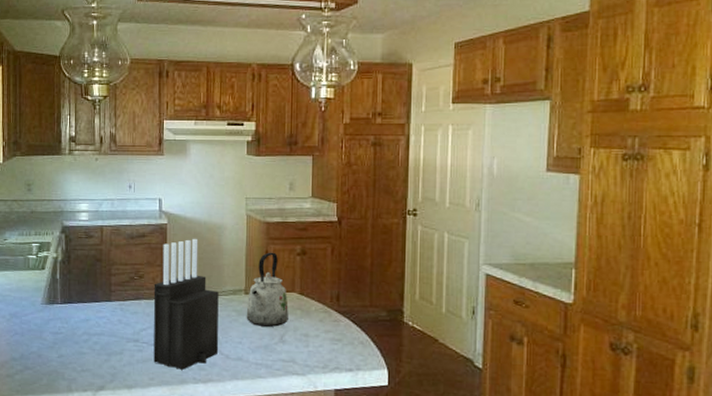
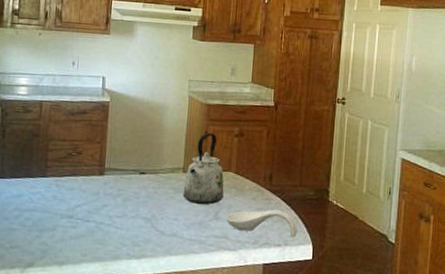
knife block: present [153,238,219,370] -> none [87,117,157,246]
spoon rest: none [292,332,371,362] -> present [225,209,298,238]

